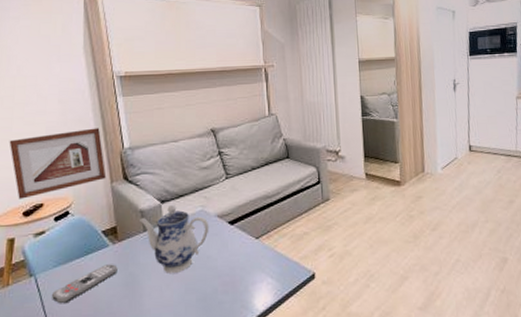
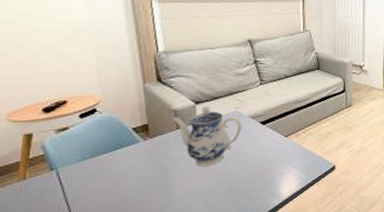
picture frame: present [9,128,106,199] -> none [26,30,139,96]
remote control: present [52,264,118,304] -> none [76,158,148,196]

